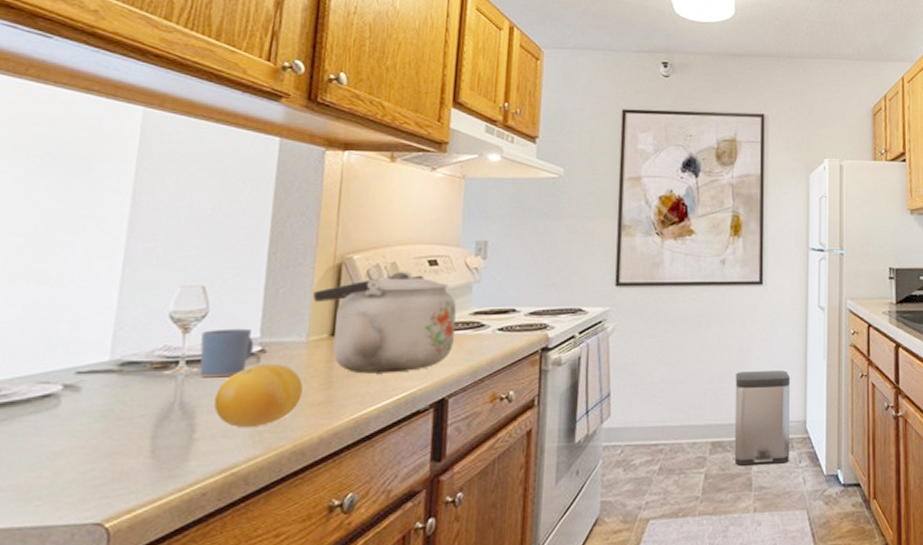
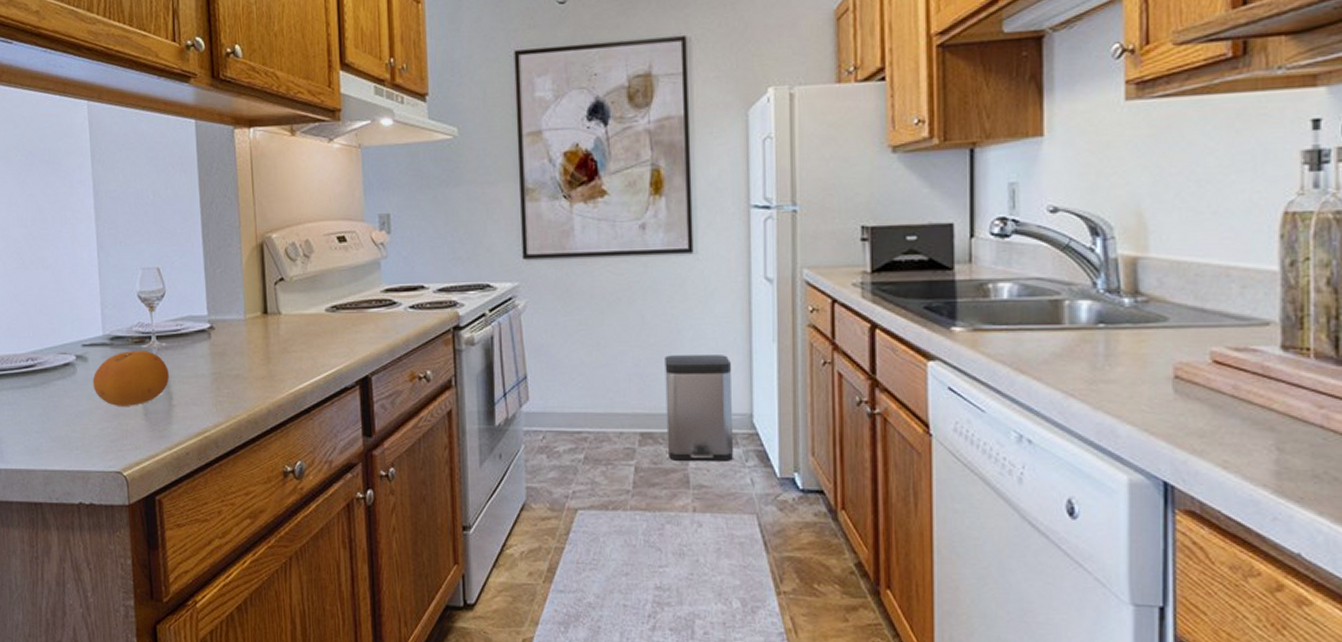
fruit: none [81,377,196,445] -> present [92,351,169,407]
mug: present [199,328,255,378] -> none [163,306,205,352]
fruit: present [214,364,303,428] -> none [182,340,248,398]
kettle: present [312,271,456,374] -> none [243,248,370,350]

